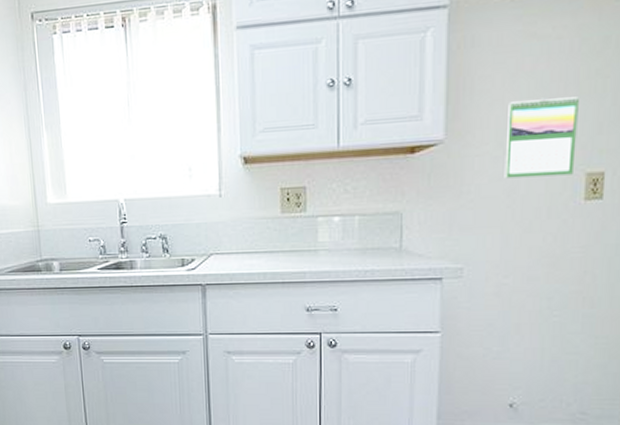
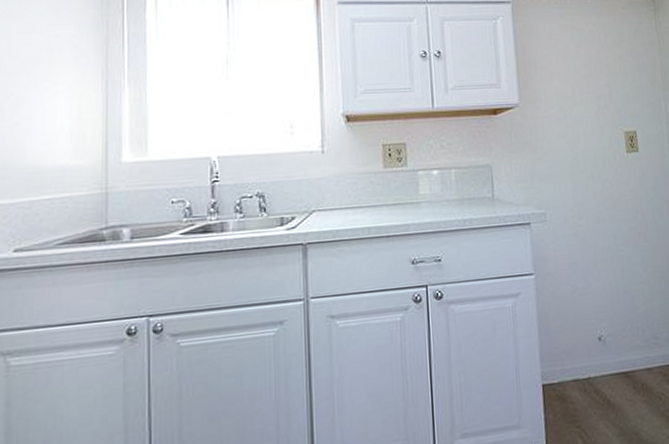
calendar: present [504,97,579,179] -> none [563,74,615,136]

